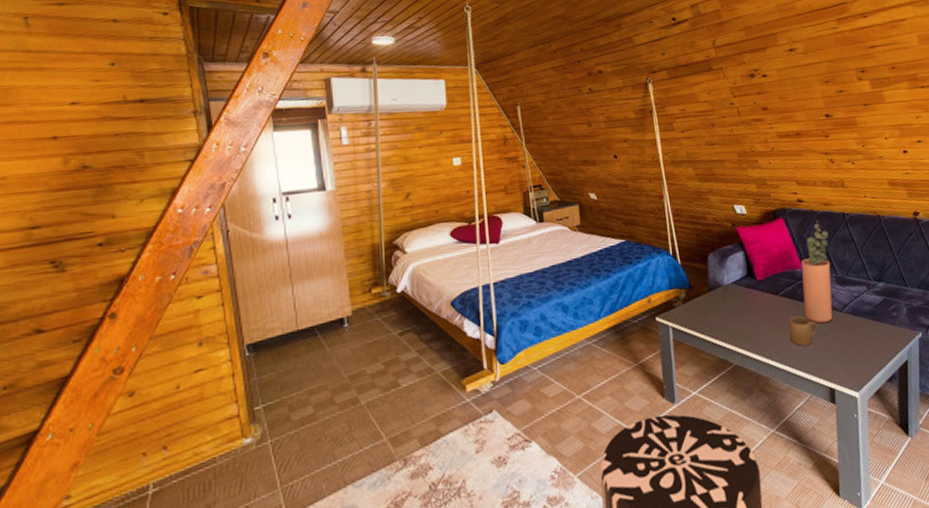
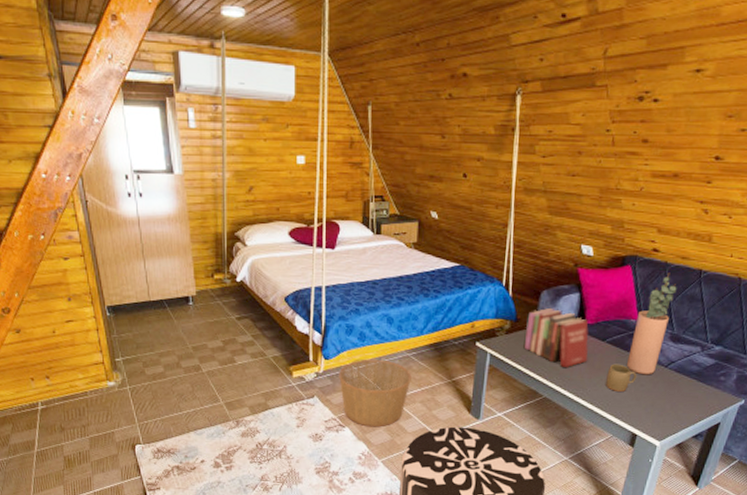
basket: none [517,353,597,437] -> present [339,359,412,427]
books: none [700,269,768,330] -> present [523,307,589,368]

